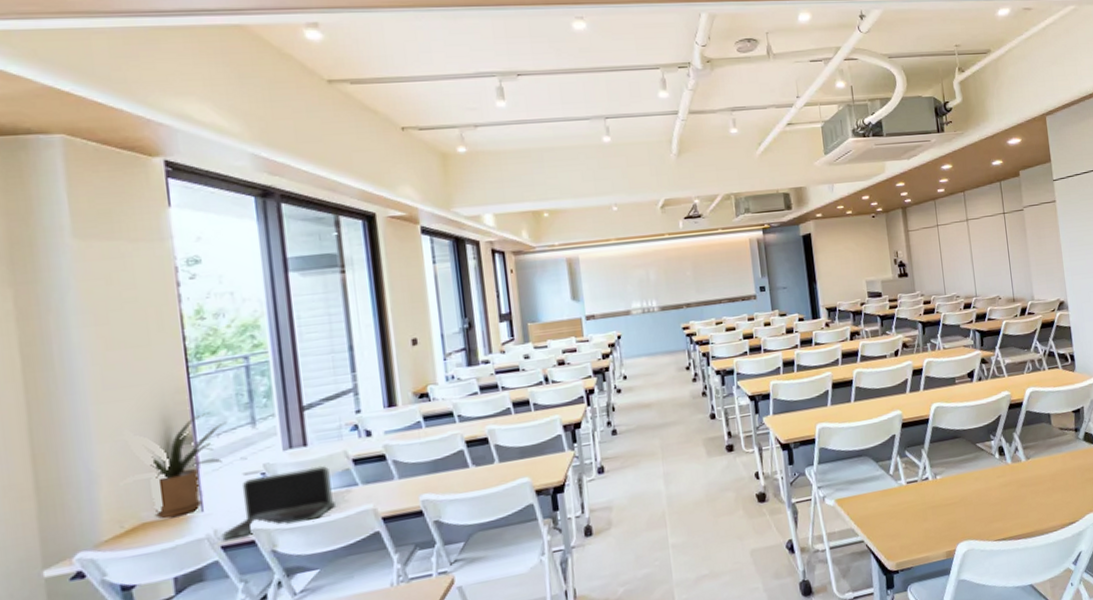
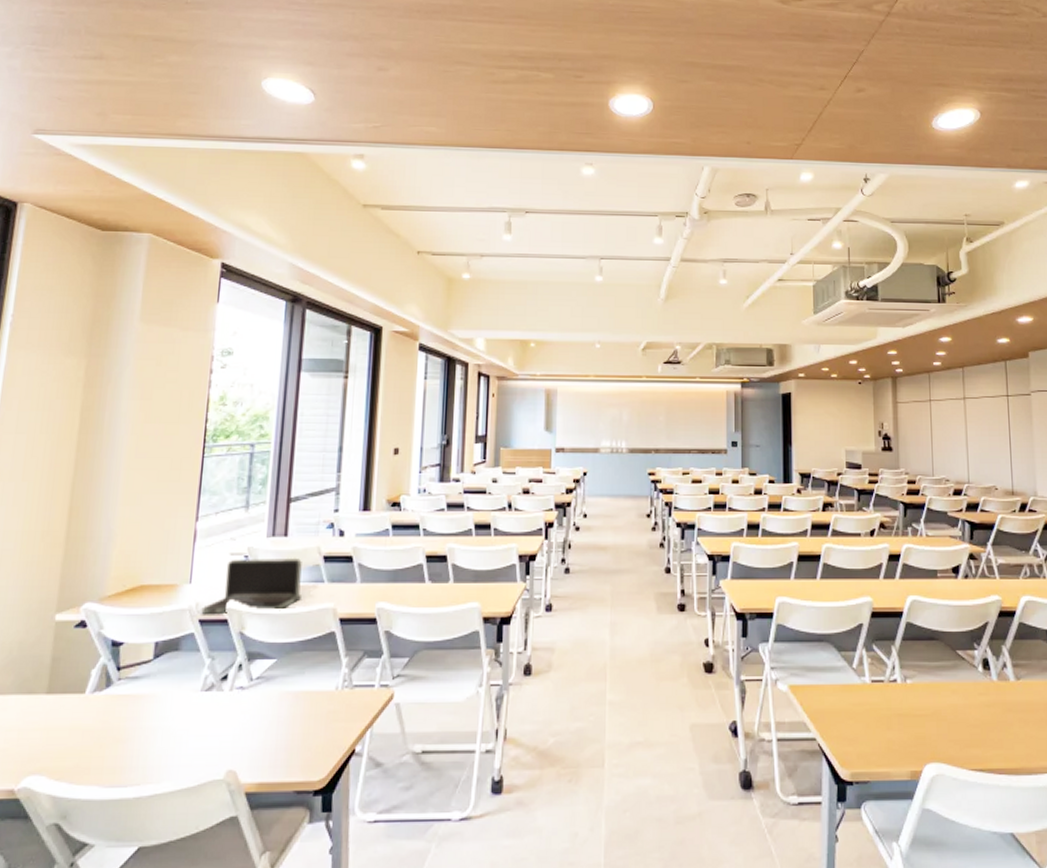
house plant: present [150,413,227,519] -> none [151,491,226,585]

